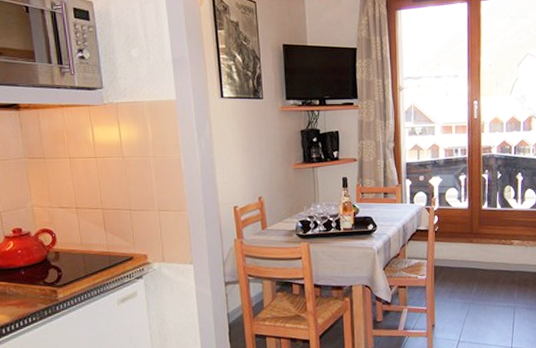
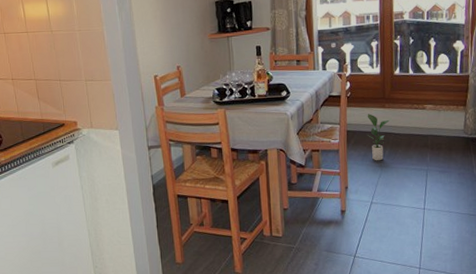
potted plant: none [454,249,477,298] -> present [367,114,390,161]

